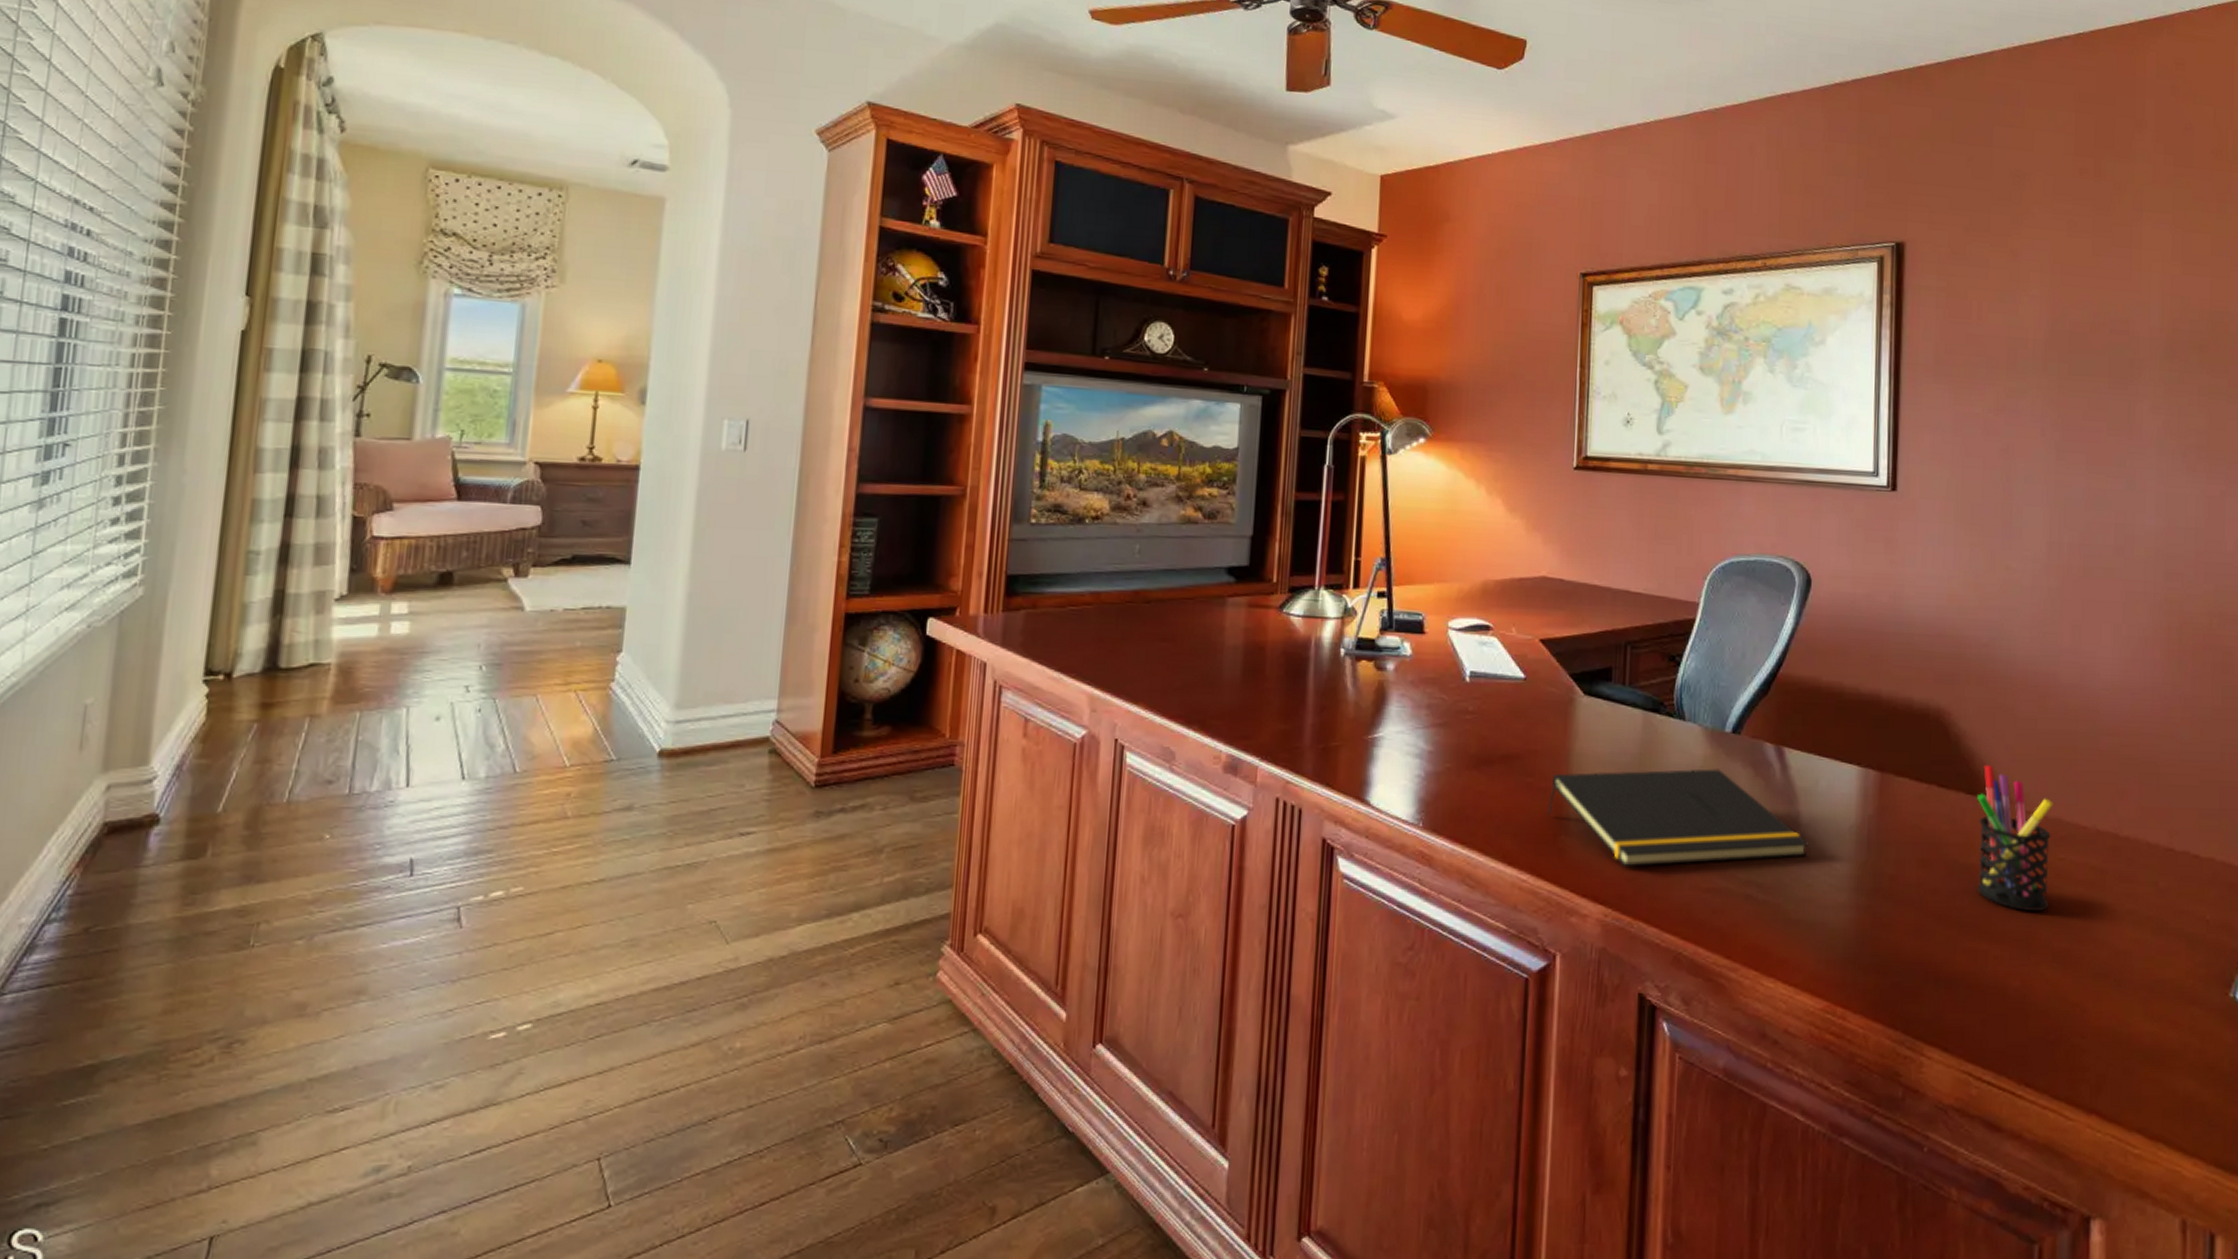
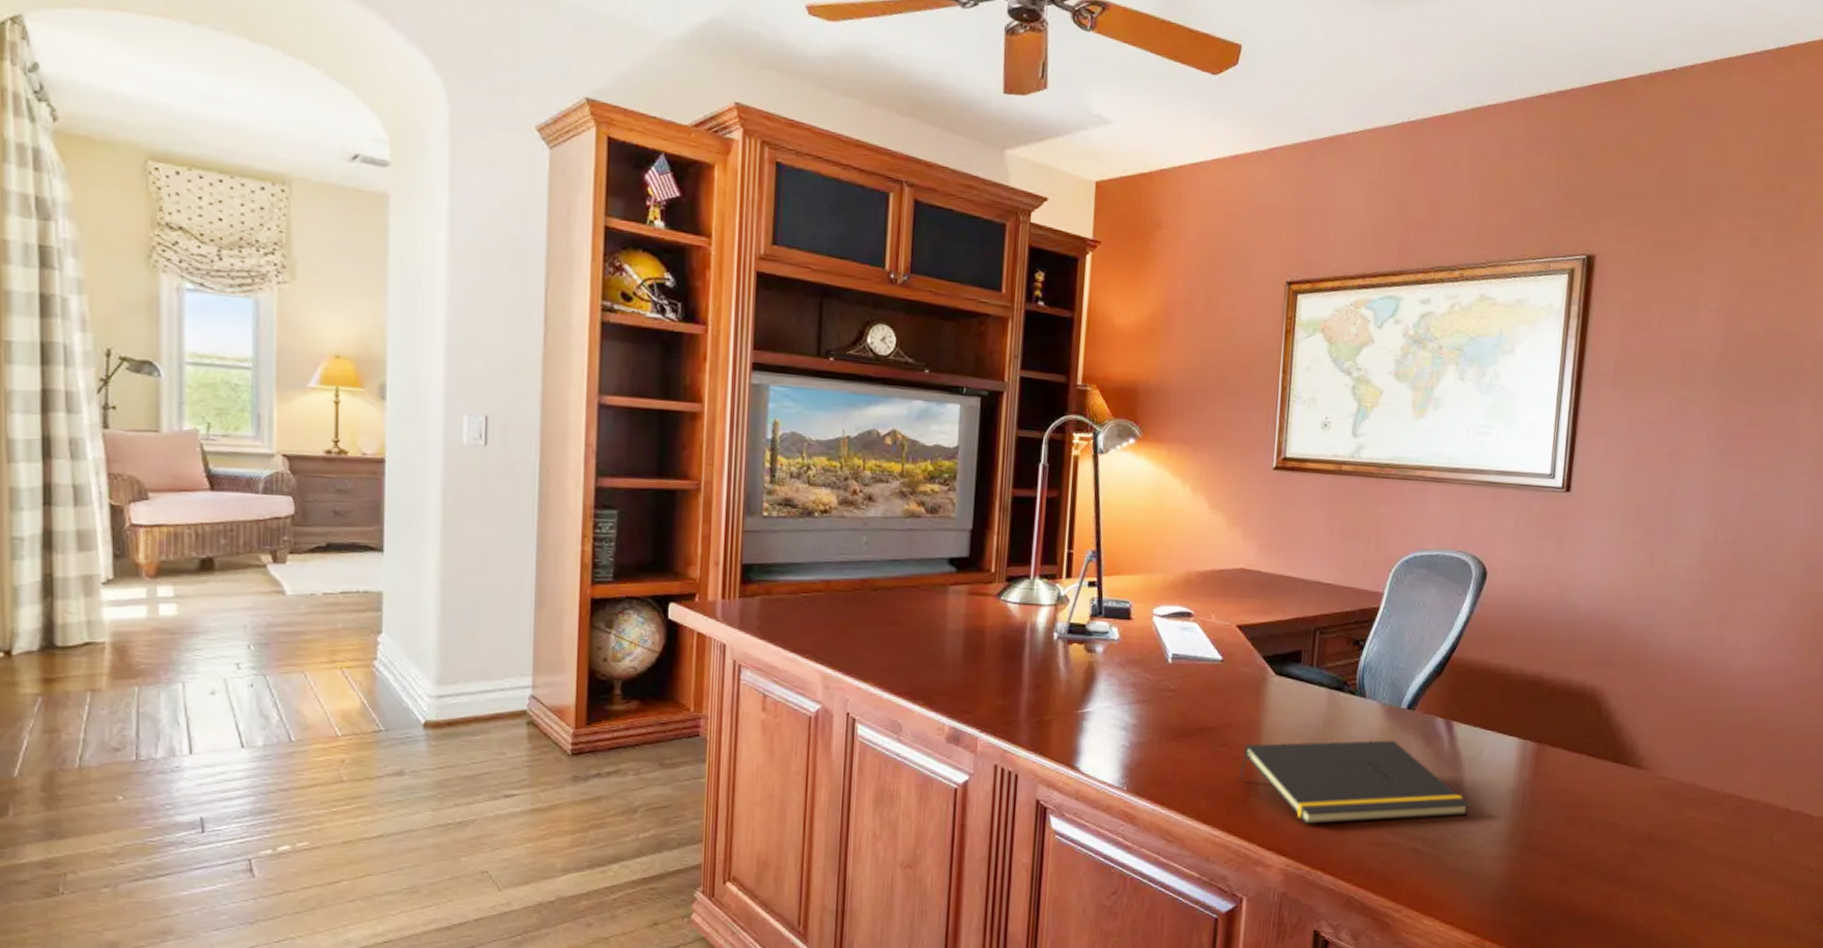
pen holder: present [1977,764,2053,911] -> none [1615,737,1688,861]

